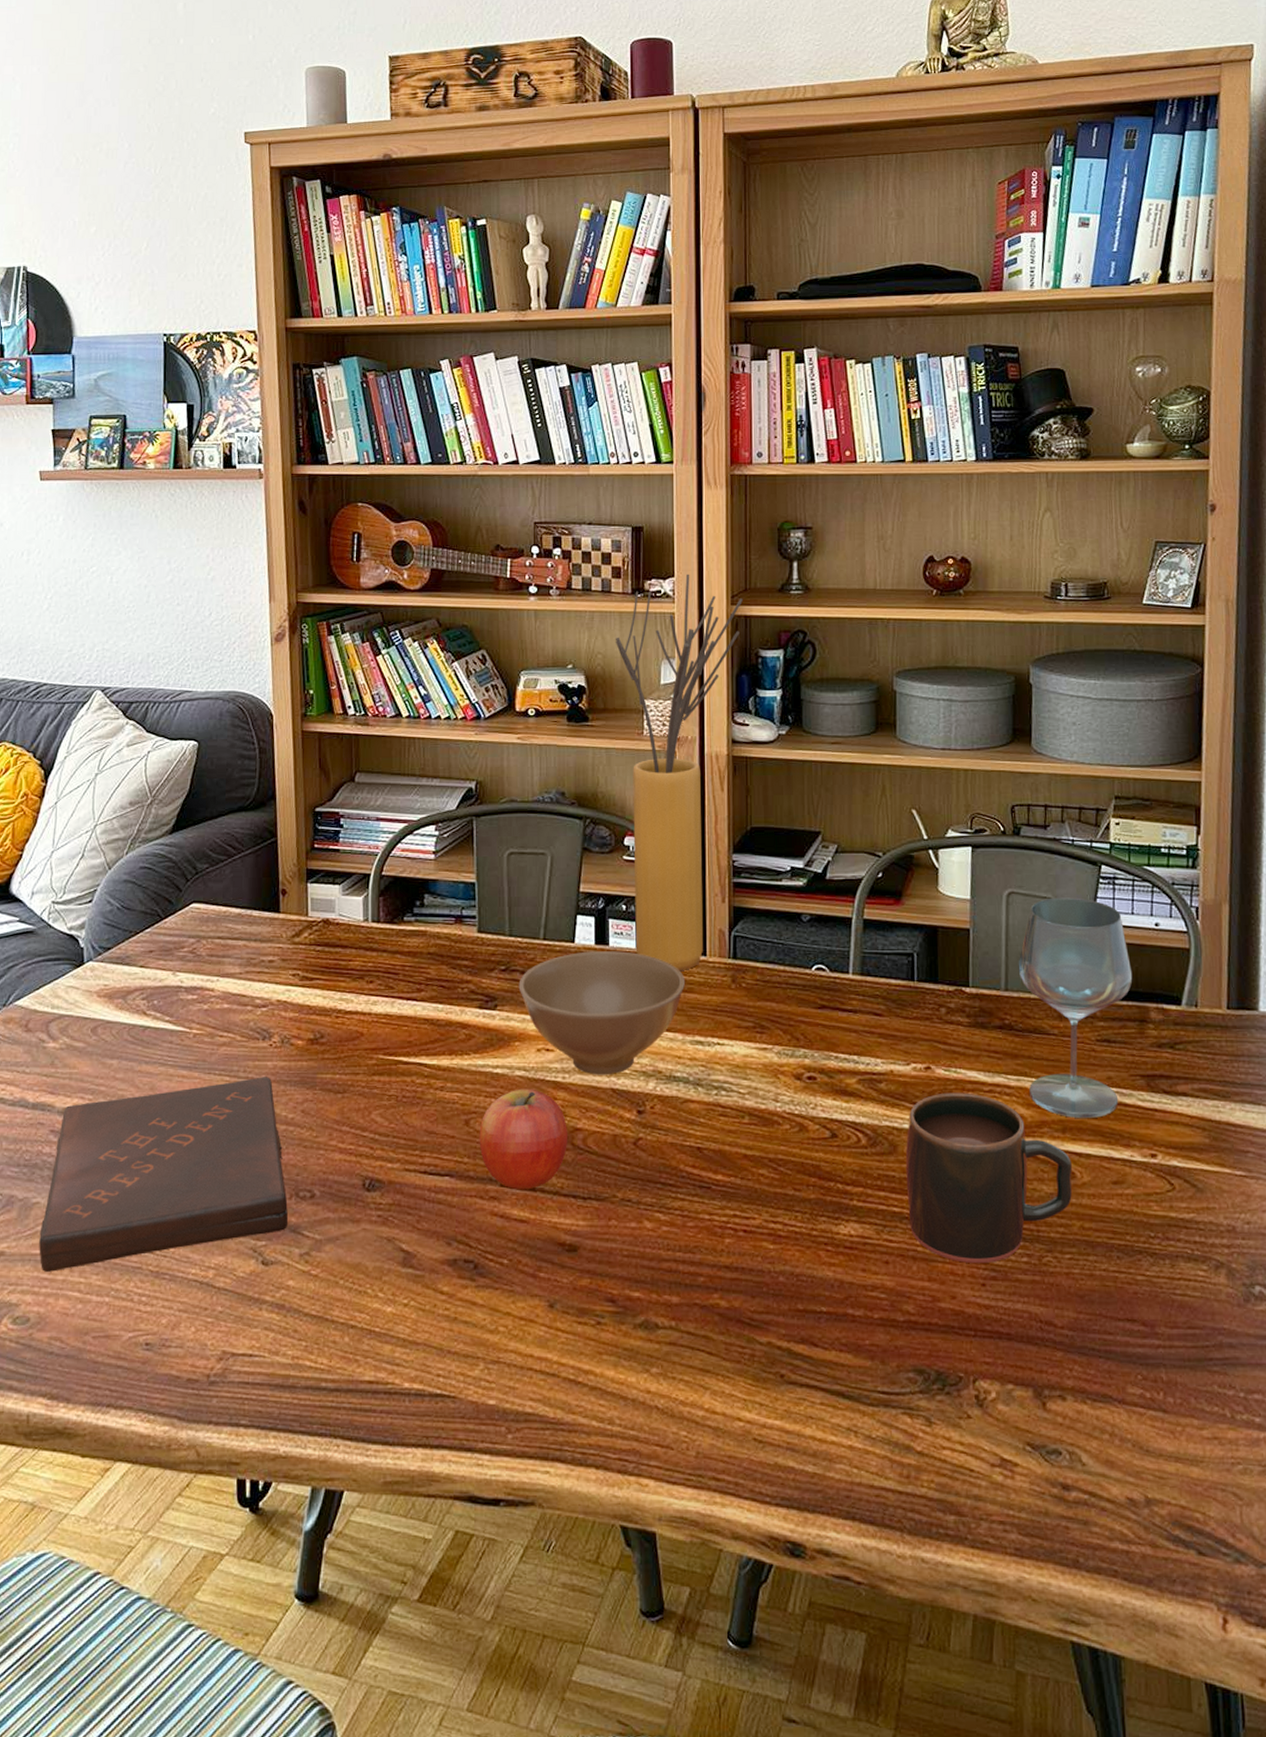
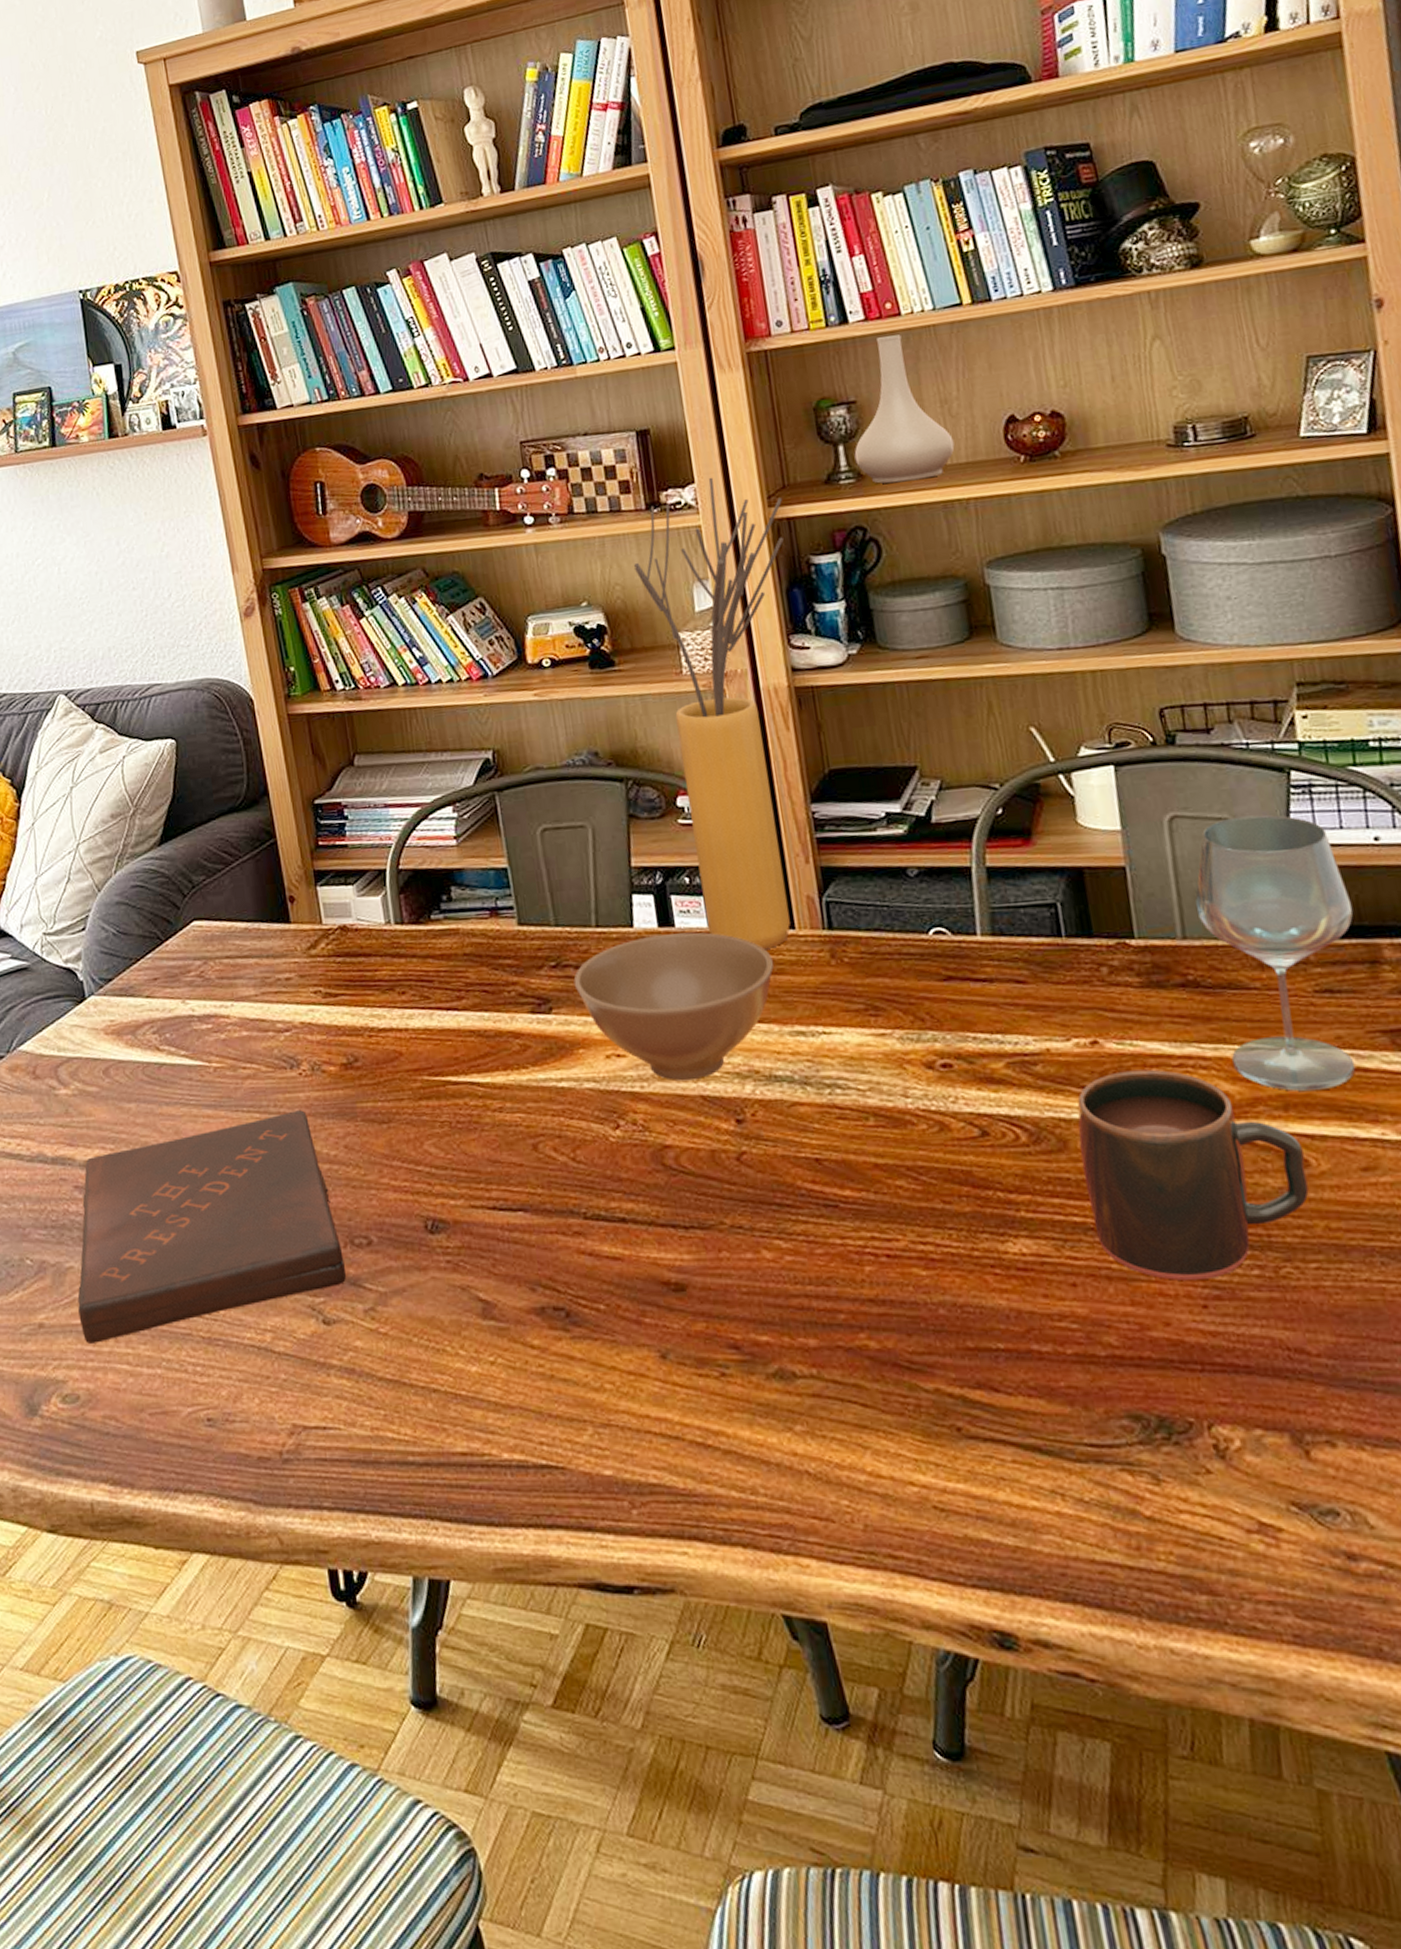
apple: present [479,1088,567,1190] -> none [550,1102,657,1223]
decorative vase: none [805,478,884,599] -> present [854,334,955,484]

